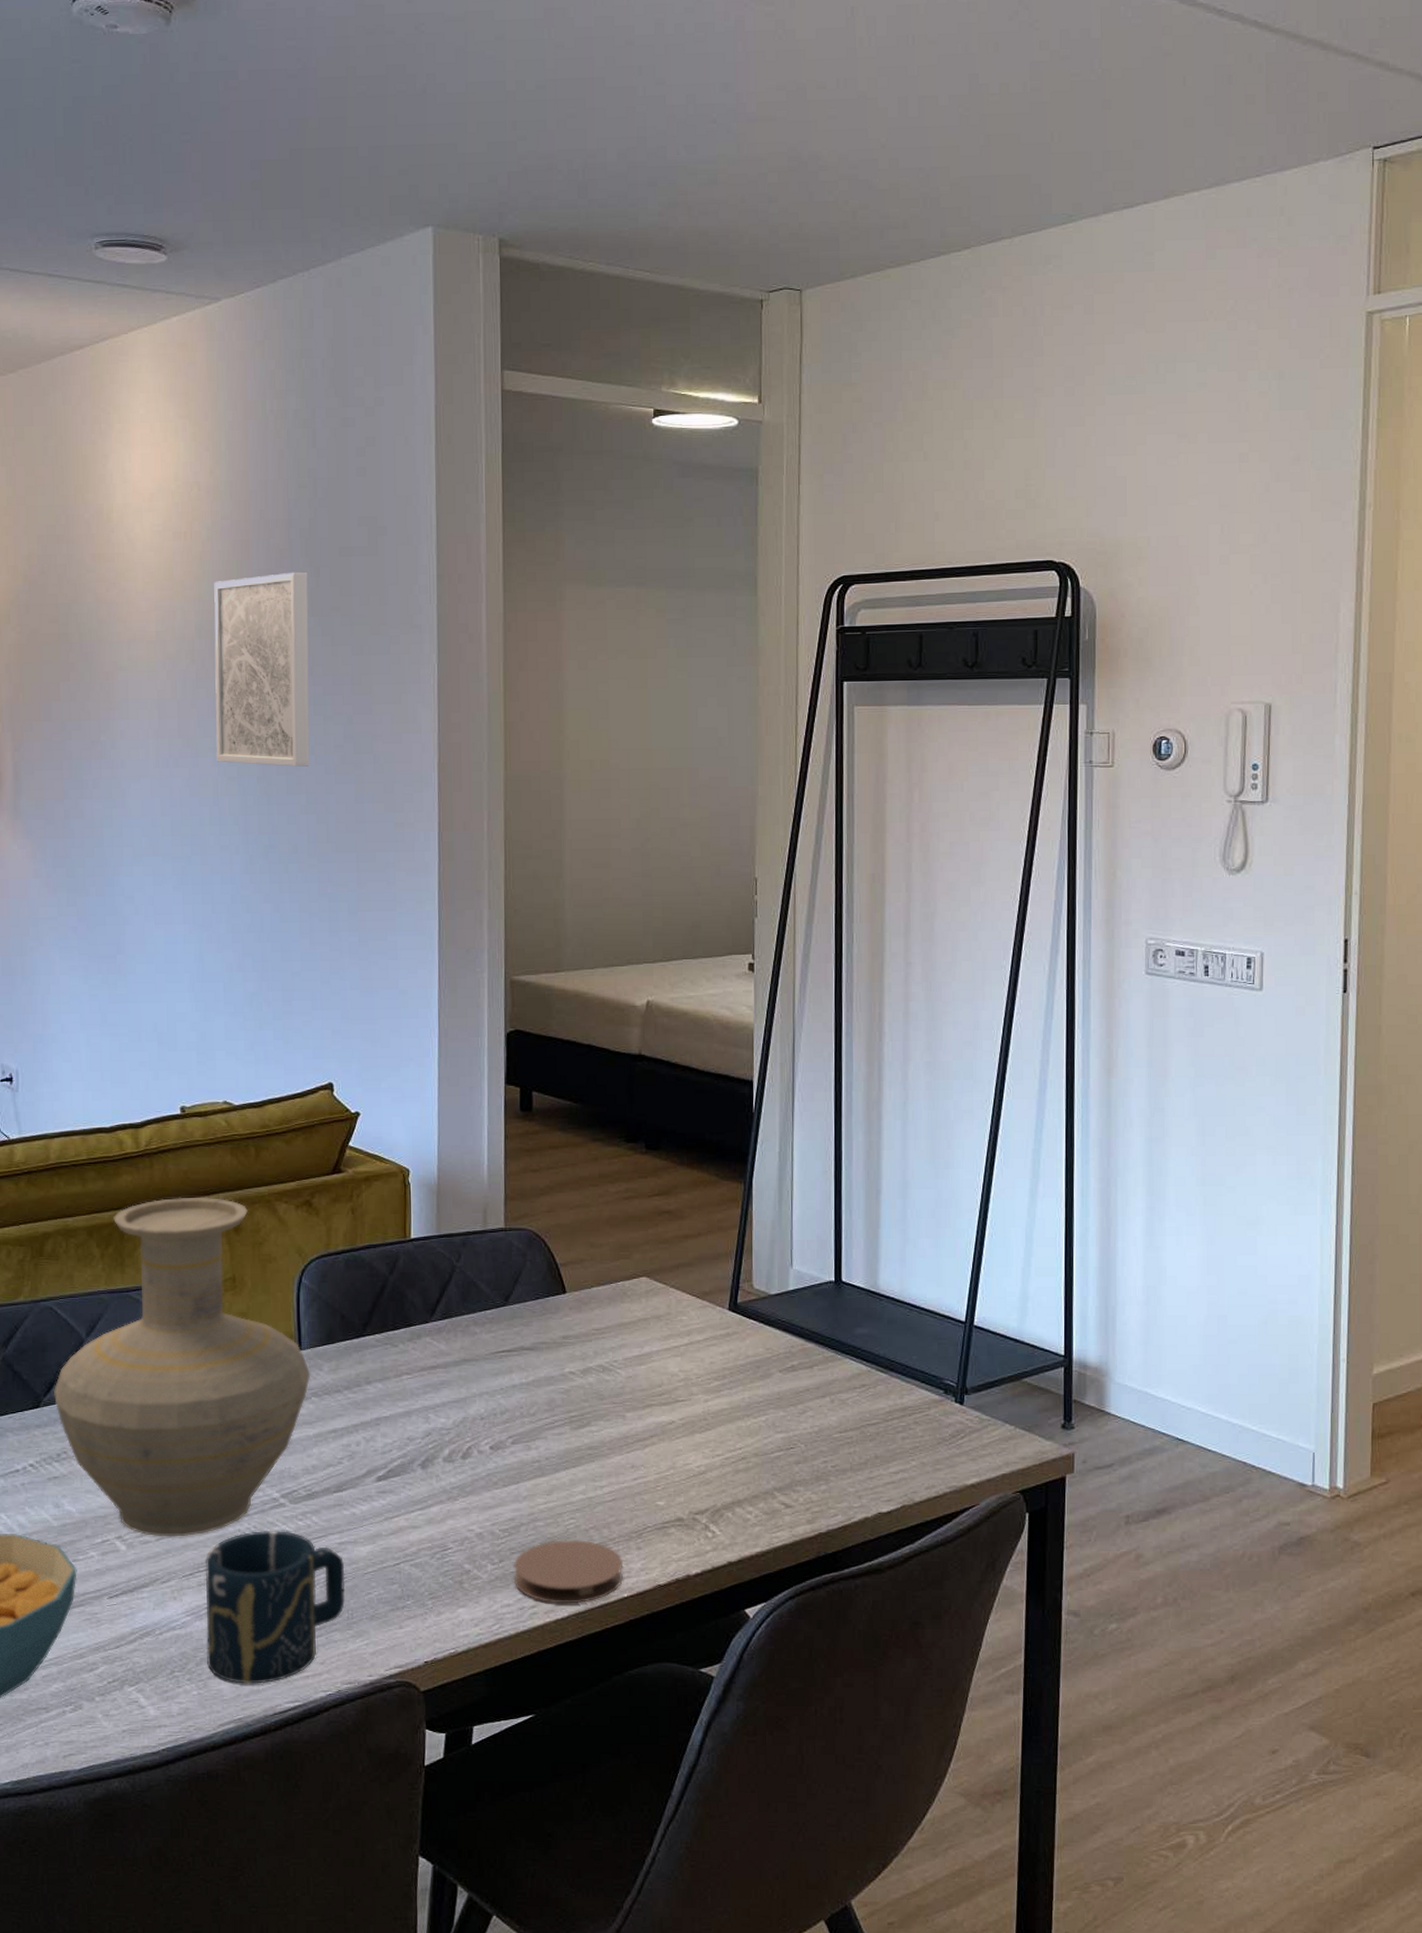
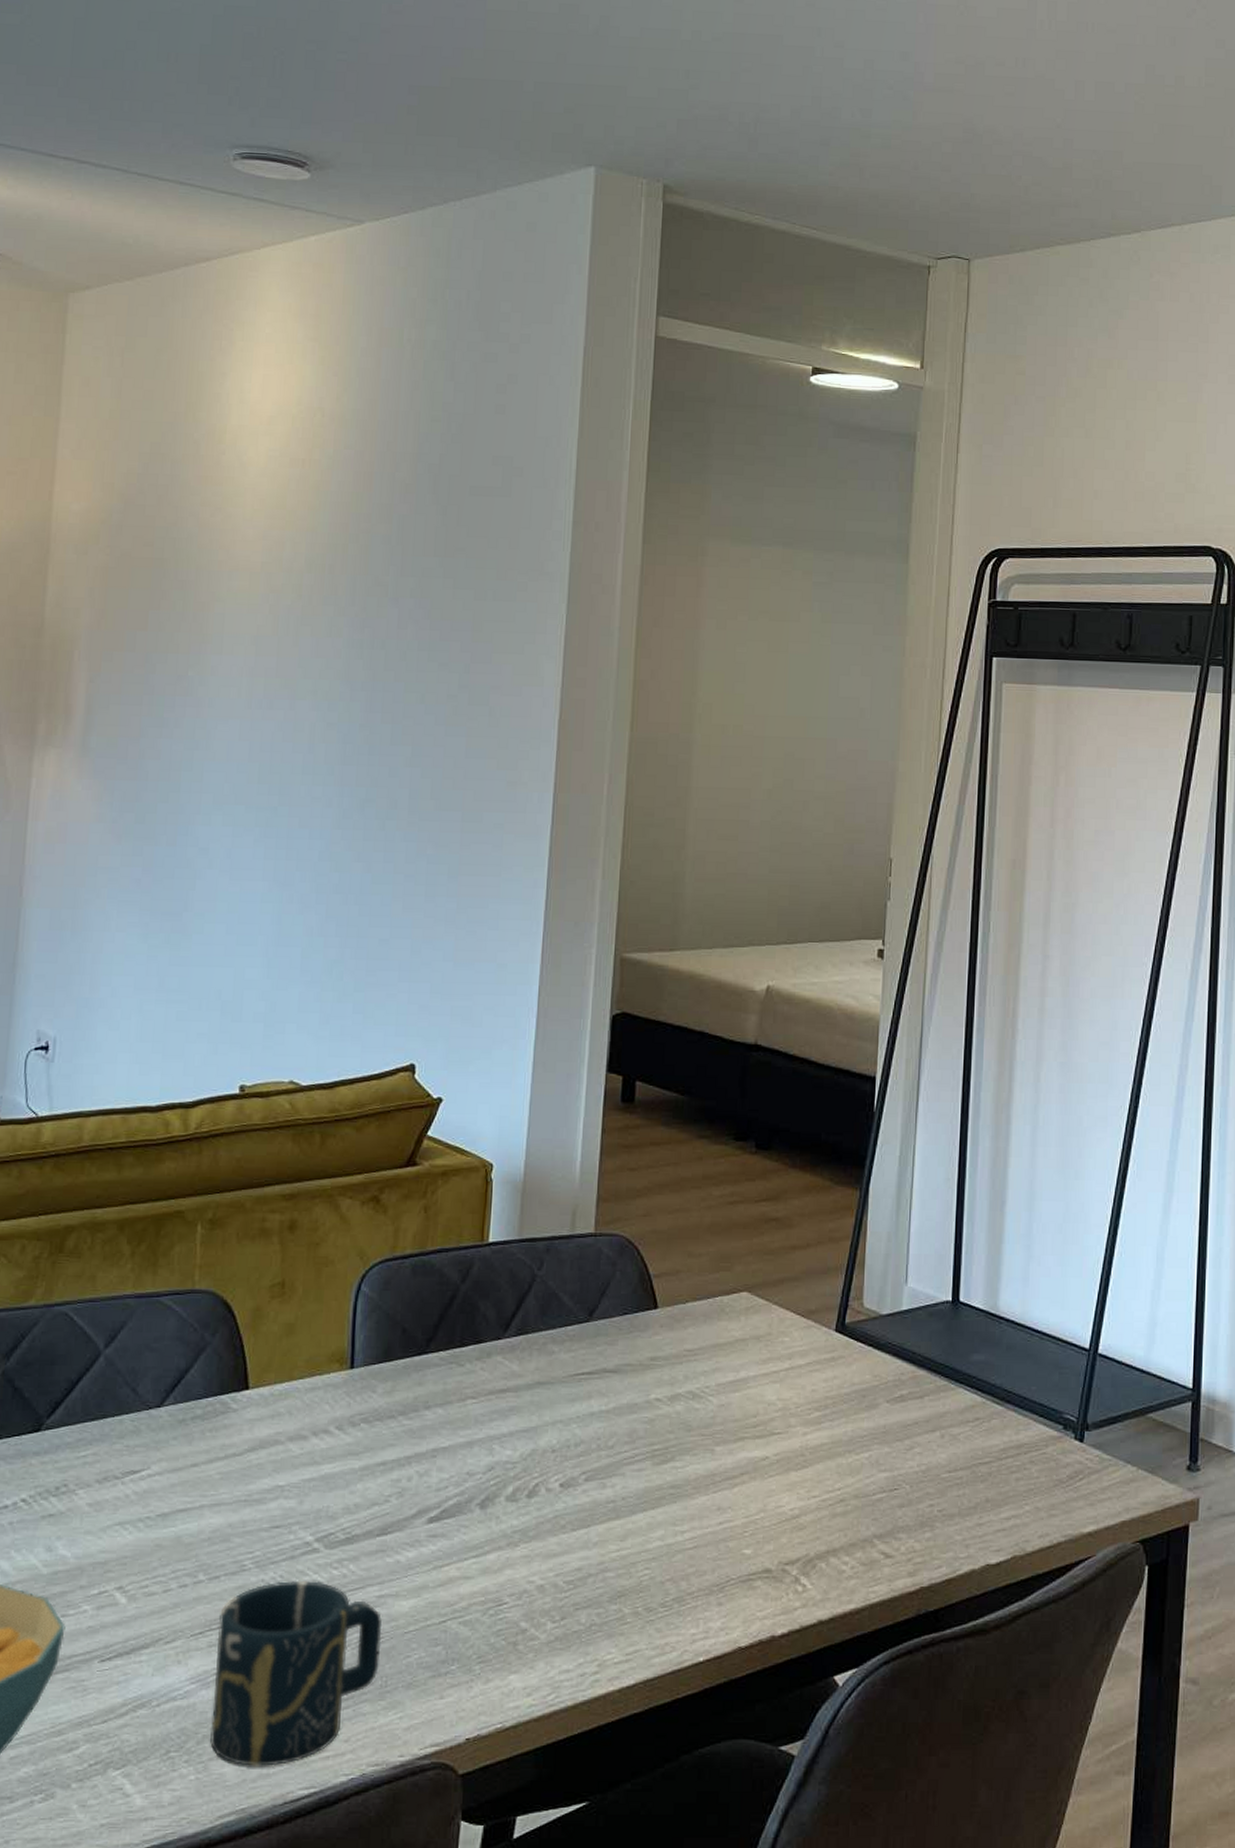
vase: present [54,1196,311,1537] -> none [59,1188,362,1588]
wall art: present [214,572,310,767] -> none [315,508,433,716]
coaster: present [513,1539,624,1604] -> none [575,1593,702,1669]

